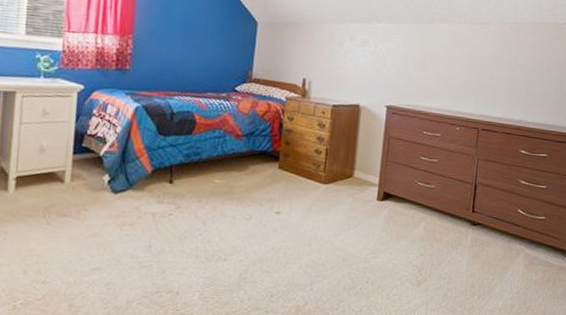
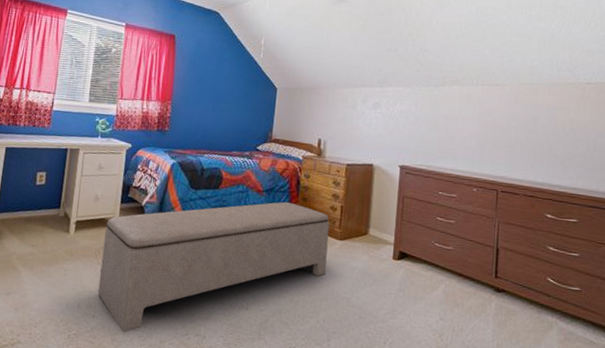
bench: none [48,146,314,297] -> present [97,201,330,333]

